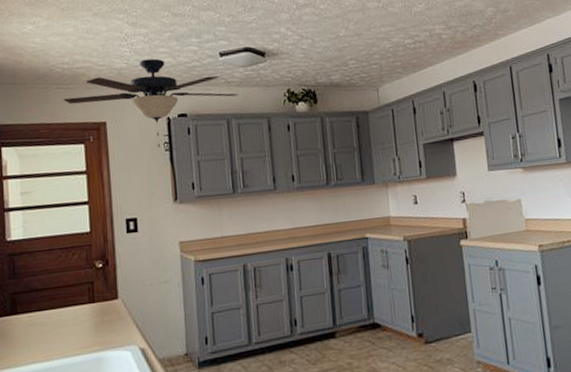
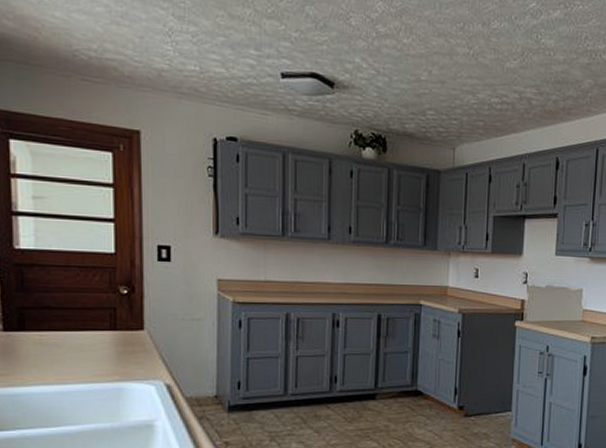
ceiling fan: present [63,58,238,147] -> none [88,64,298,171]

